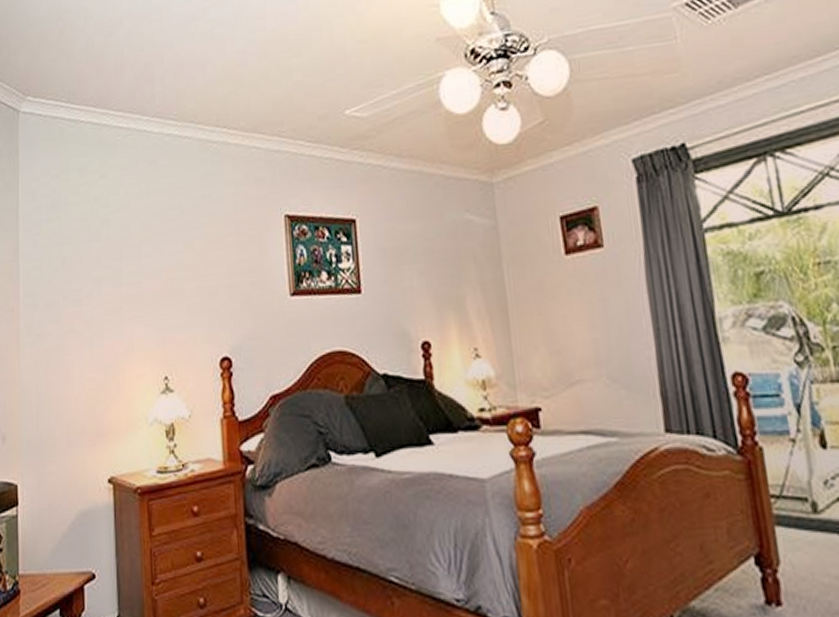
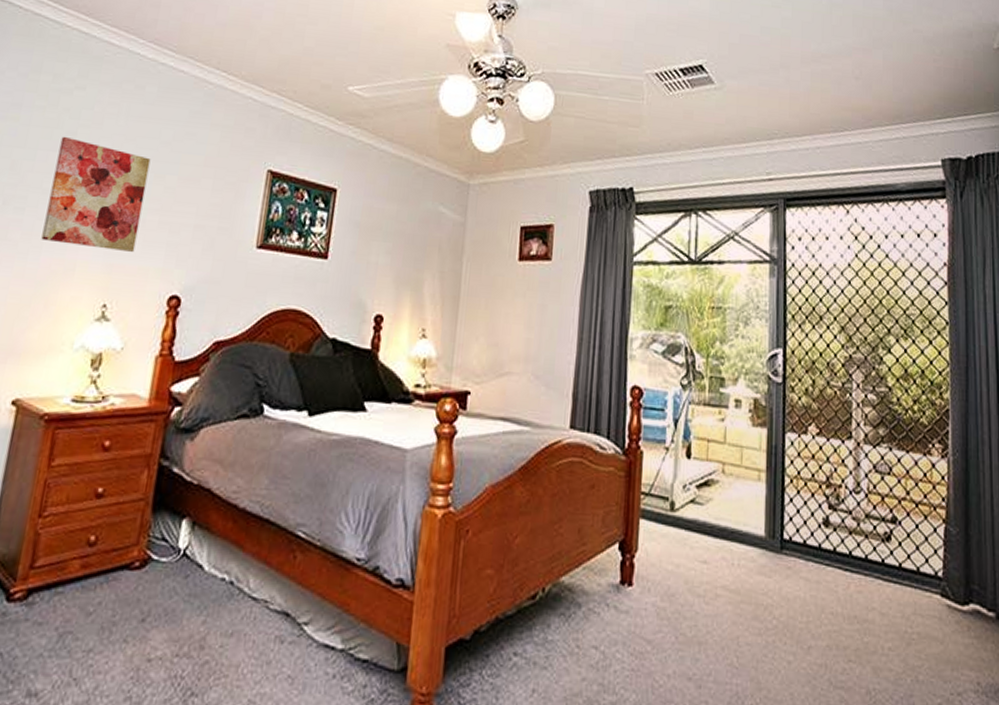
wall art: none [98,225,181,326] -> present [41,136,151,252]

